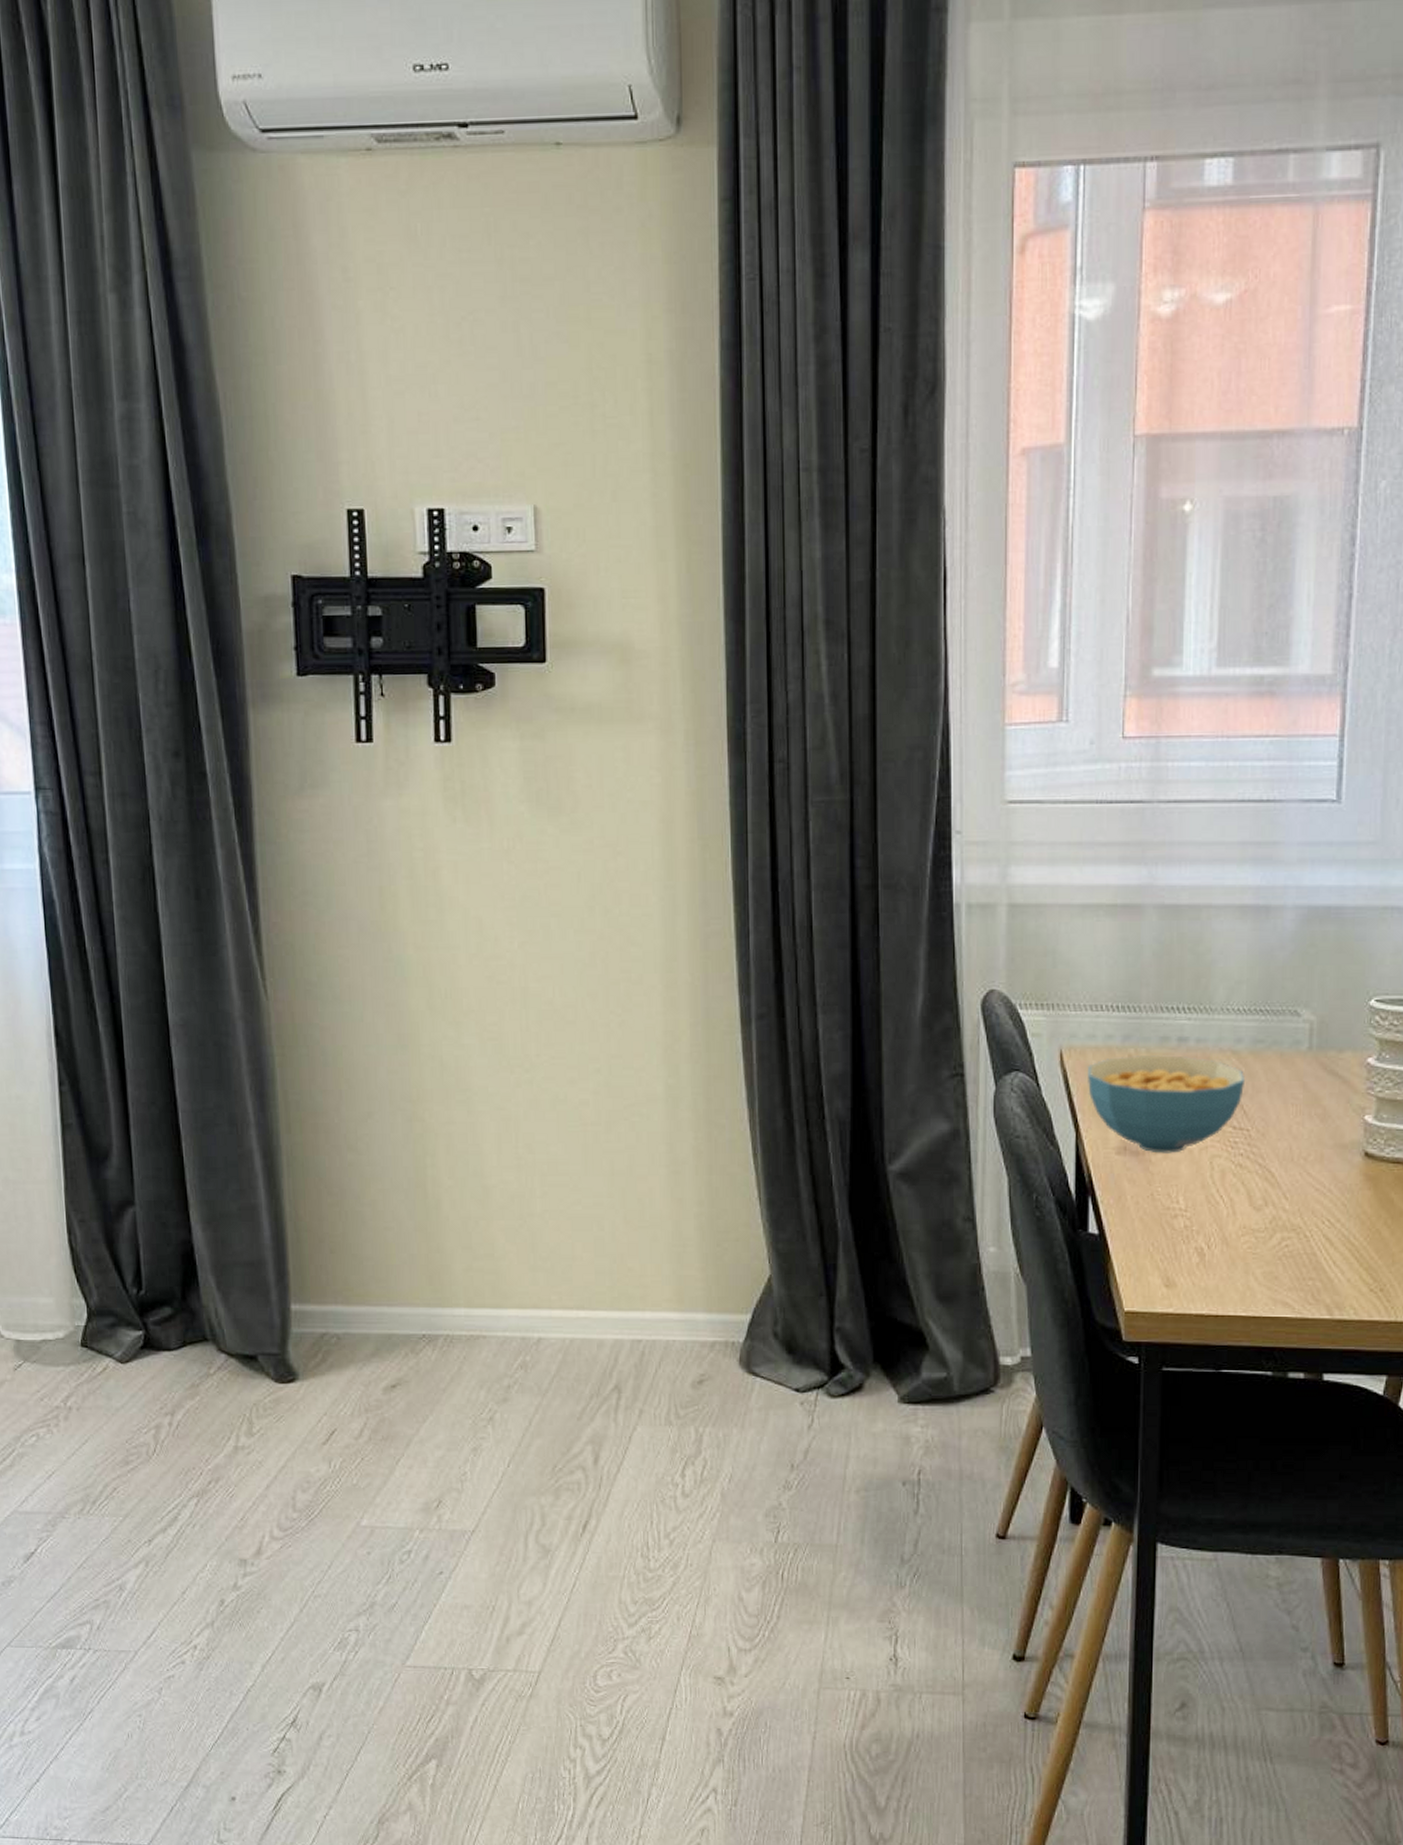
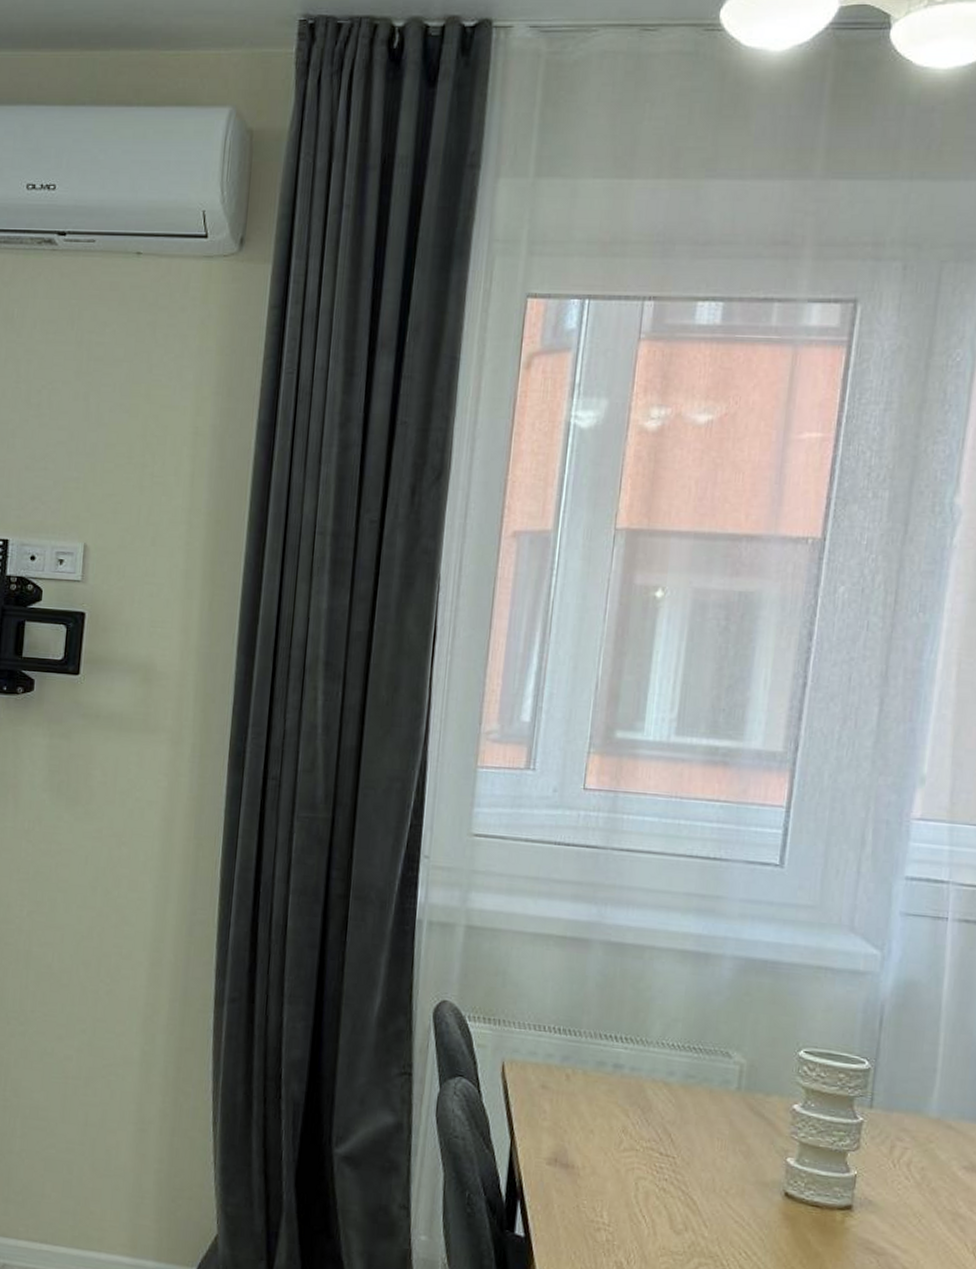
cereal bowl: present [1087,1054,1246,1153] -> none [525,1074,675,1171]

